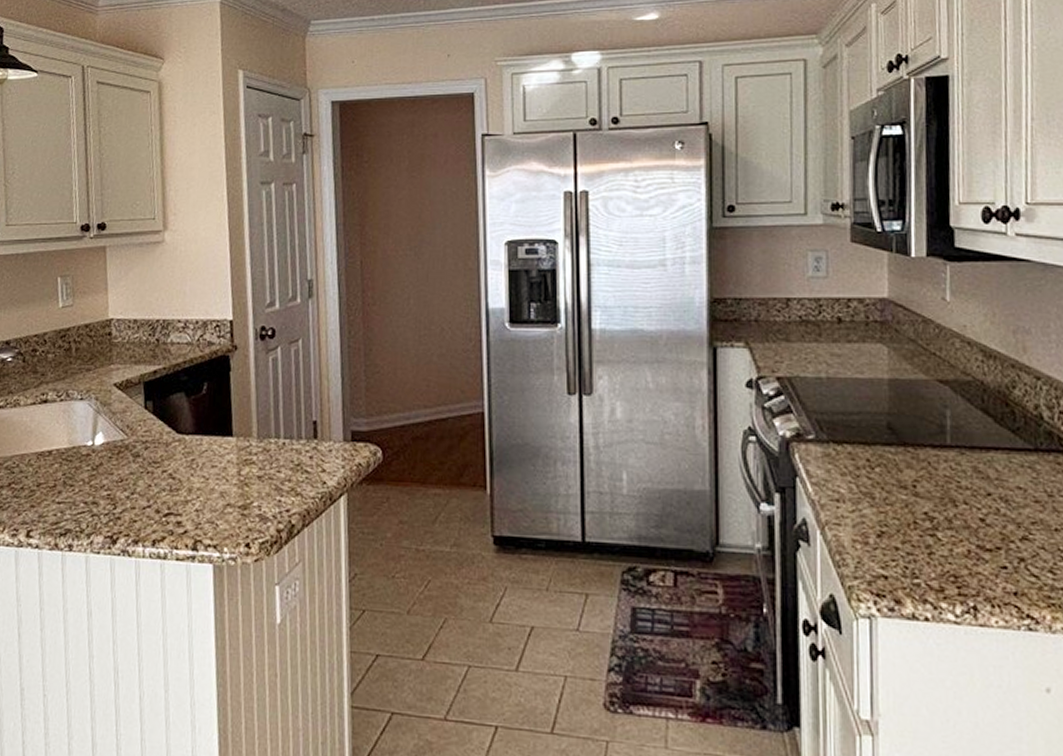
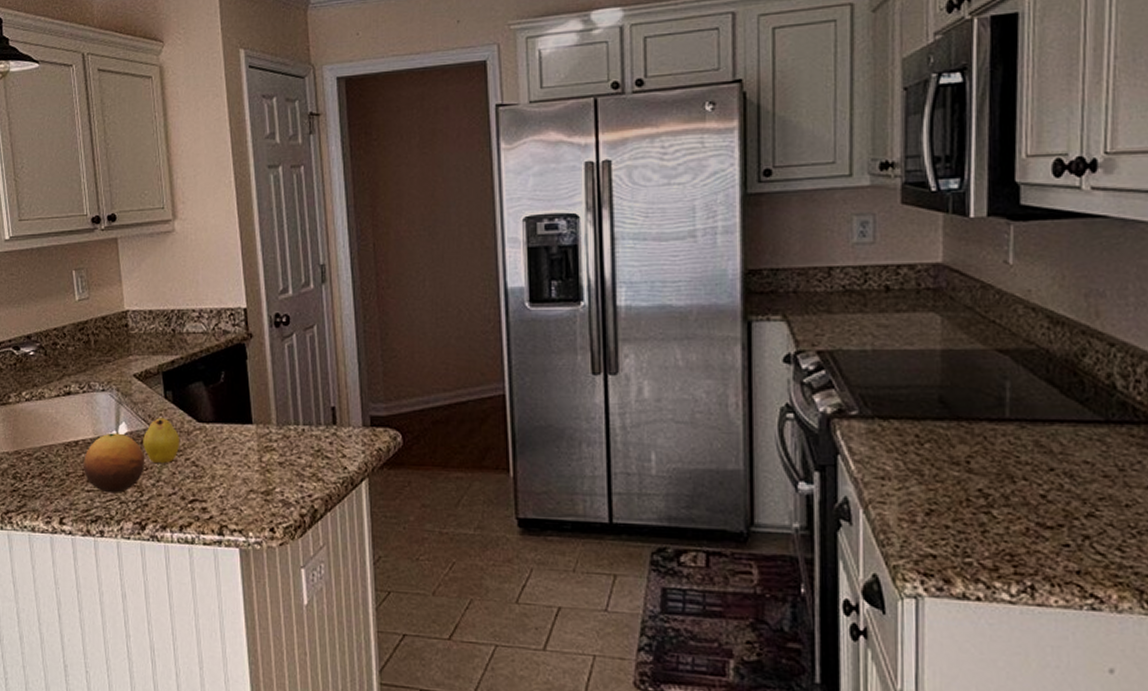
fruit: none [55,443,121,506] -> present [84,433,145,493]
fruit: none [119,428,158,476] -> present [143,418,181,464]

